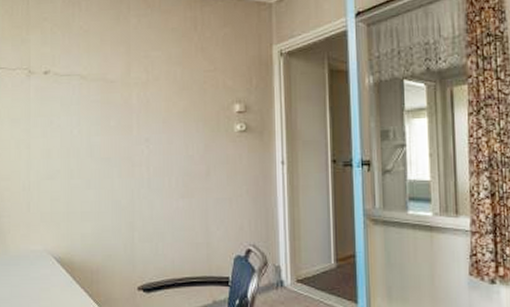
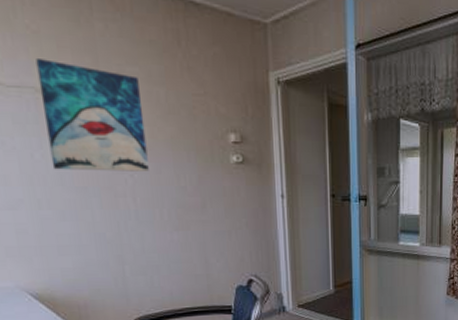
wall art: none [84,51,162,143] -> present [36,59,149,171]

